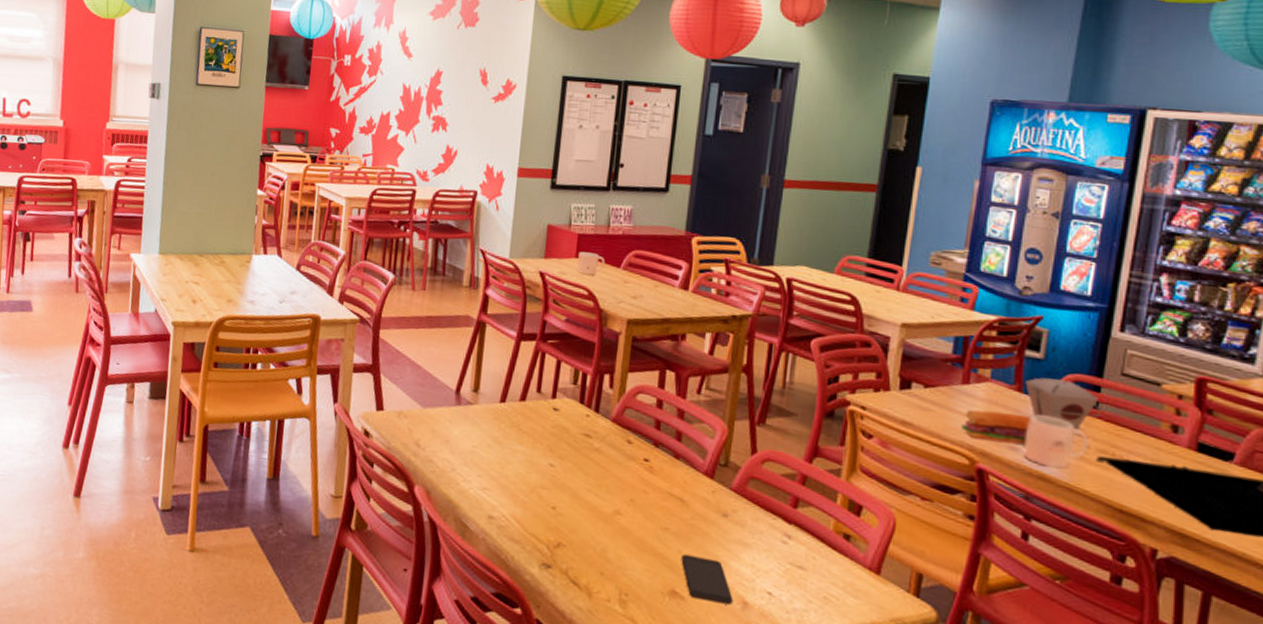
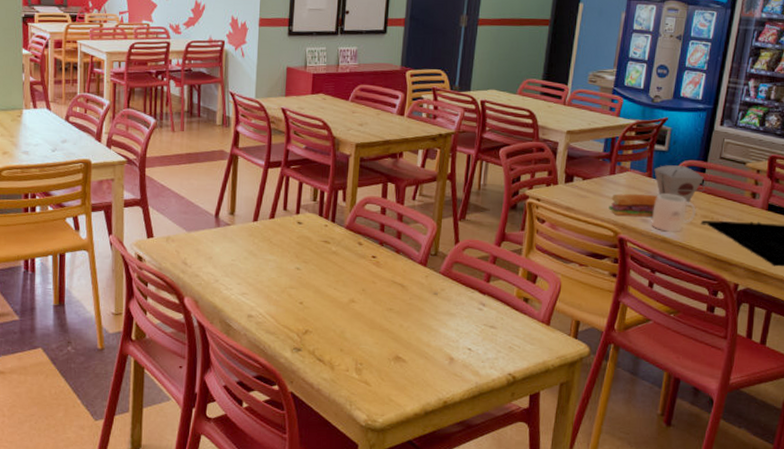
mug: present [577,251,606,276] -> none [313,89,336,108]
mobile phone: present [681,554,733,606] -> none [403,327,443,362]

